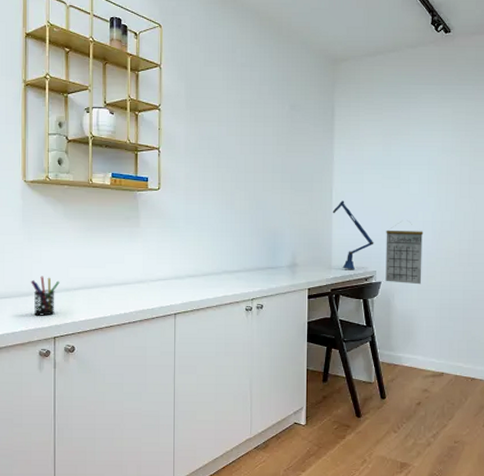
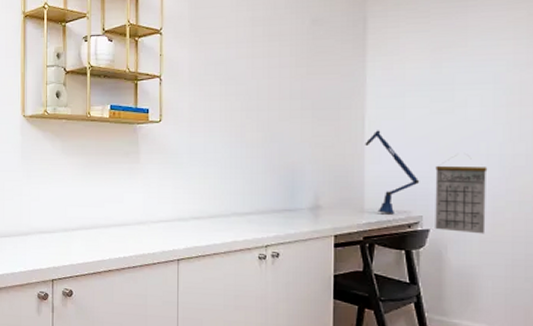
pen holder: present [31,276,60,316] -> none [30,215,58,257]

